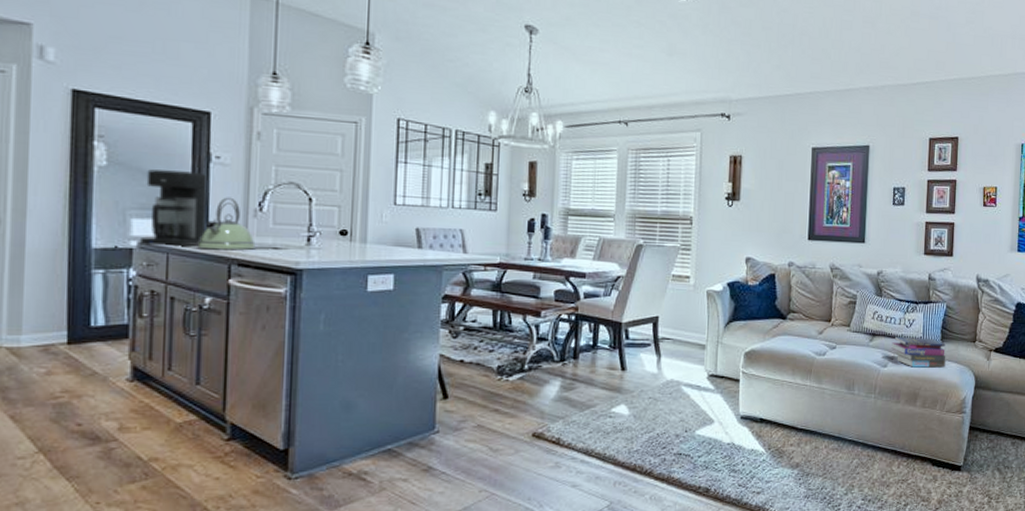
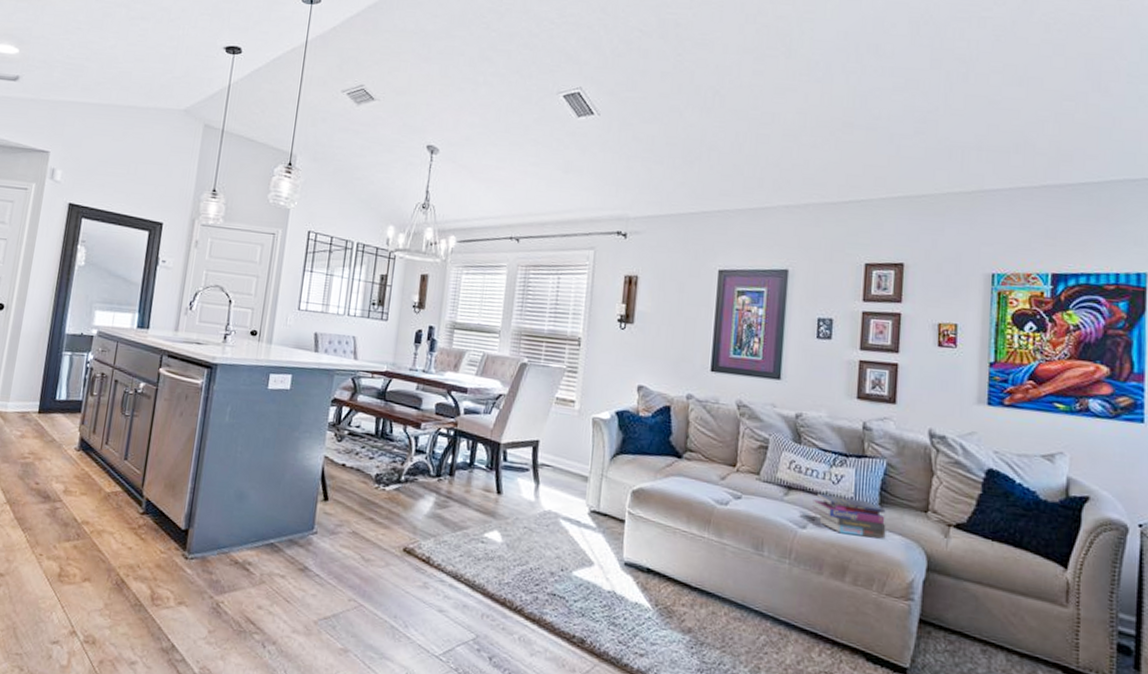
coffee maker: present [139,169,207,247] -> none [98,270,154,337]
kettle: present [197,197,256,251] -> none [139,296,184,344]

